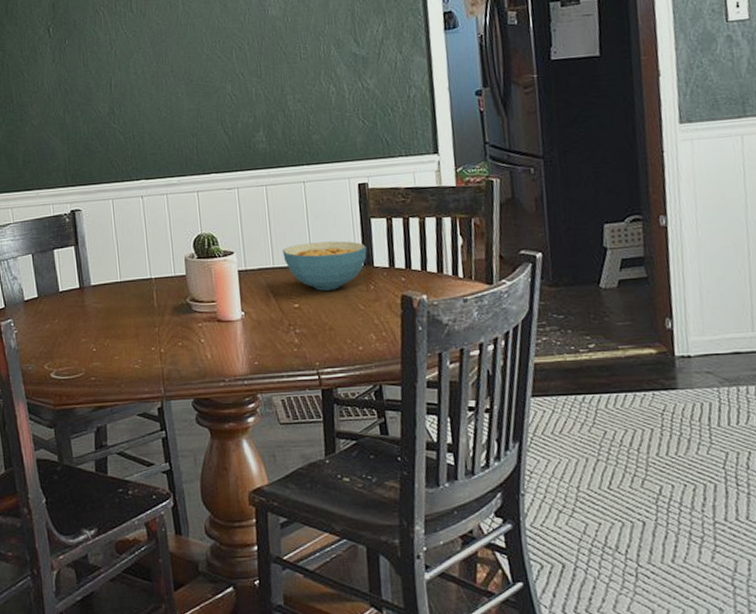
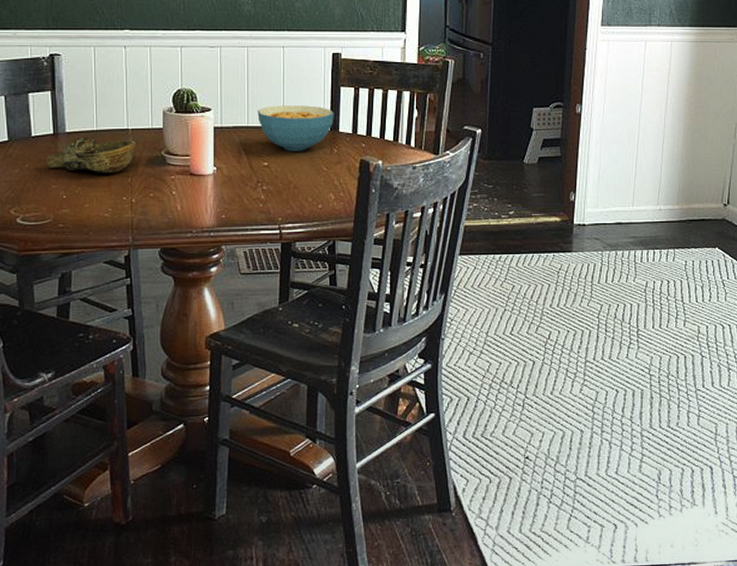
decorative bowl: none [74,289,160,325] -> present [45,137,135,174]

